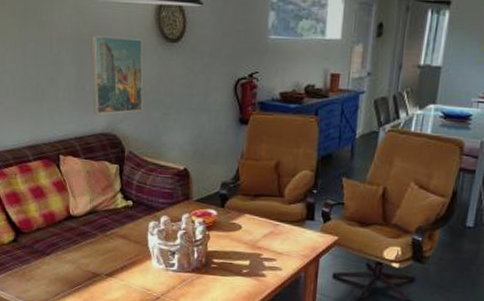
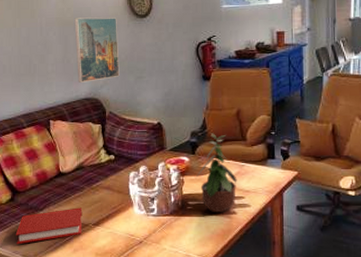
book: none [18,255,94,290] -> present [15,207,83,245]
potted plant: none [223,185,270,275] -> present [195,133,237,213]

